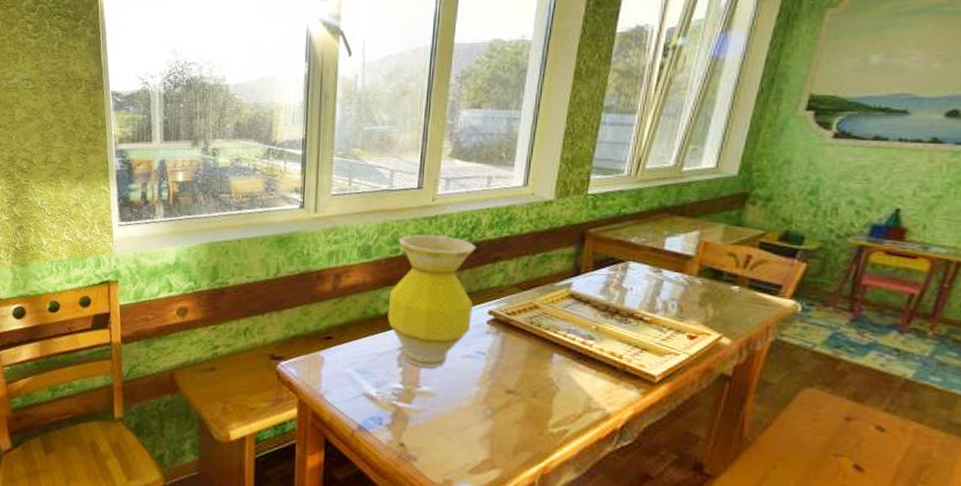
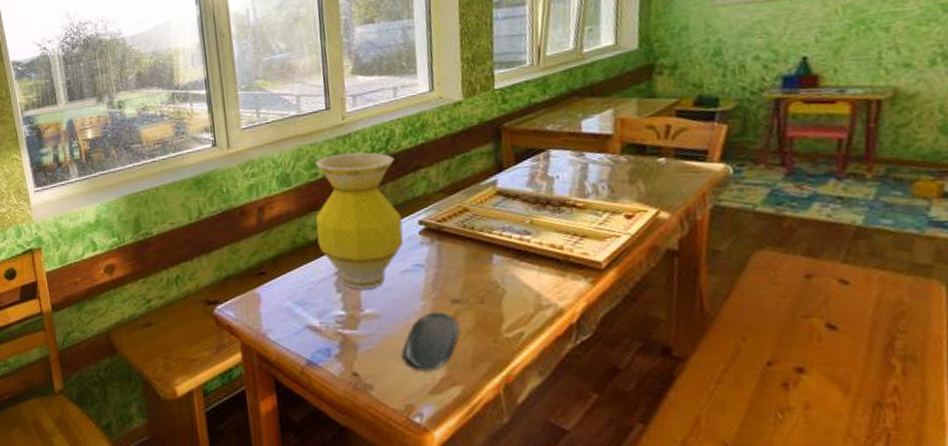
oval tray: none [448,398,509,452] -> present [401,312,460,371]

